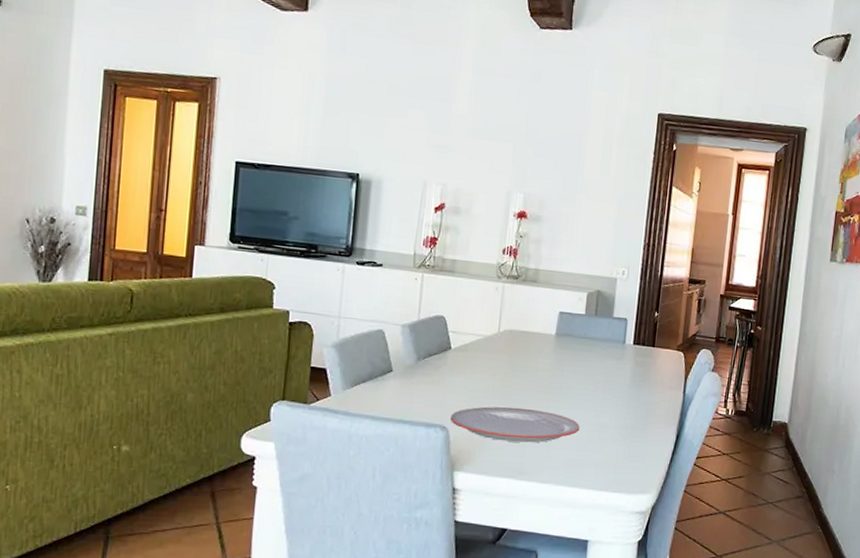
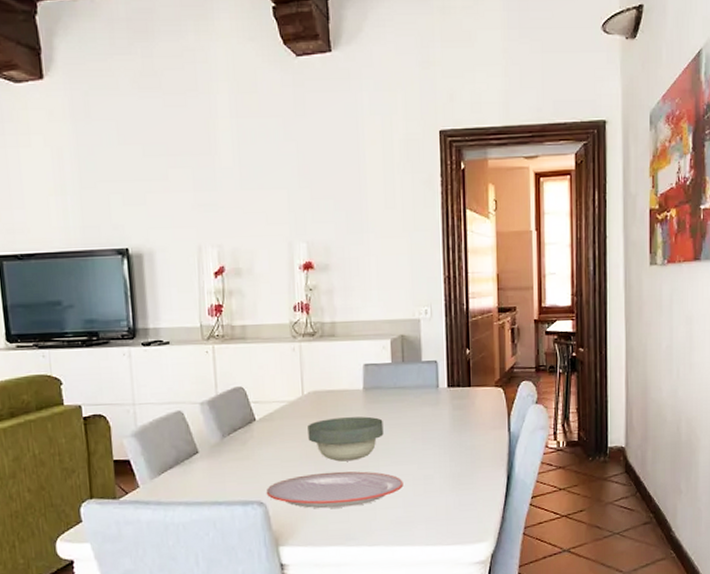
bowl: none [497,357,570,400] -> present [308,416,384,462]

